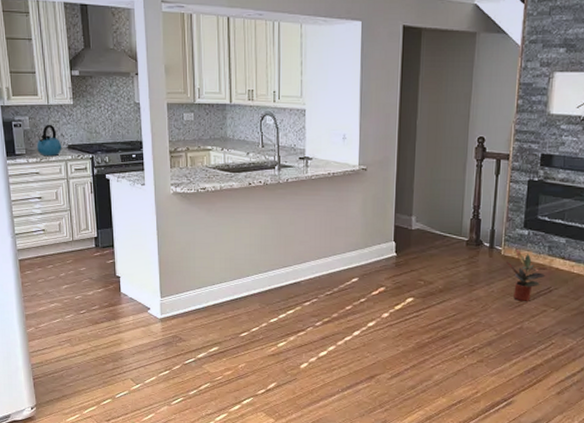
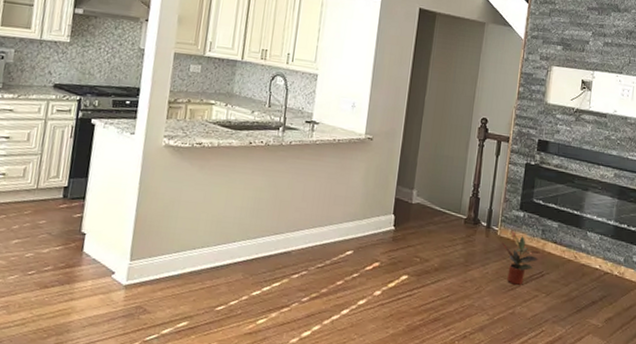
kettle: present [36,124,62,157] -> none [16,59,48,94]

